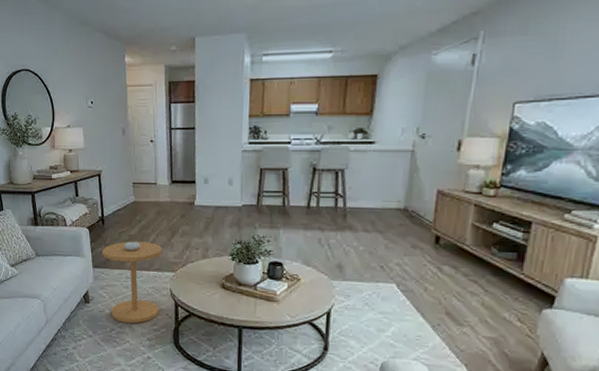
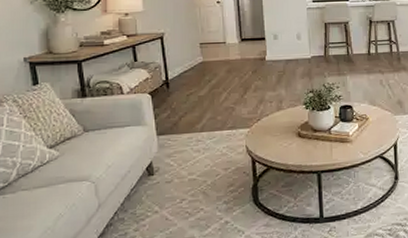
side table: present [102,241,162,324] -> none [167,100,235,190]

